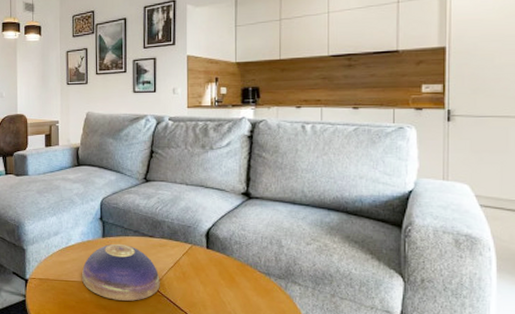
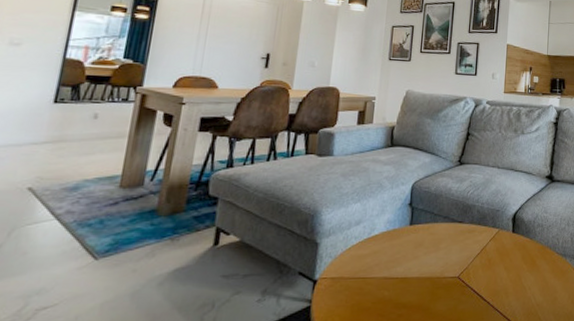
decorative bowl: present [81,243,160,301] -> none [381,231,466,296]

